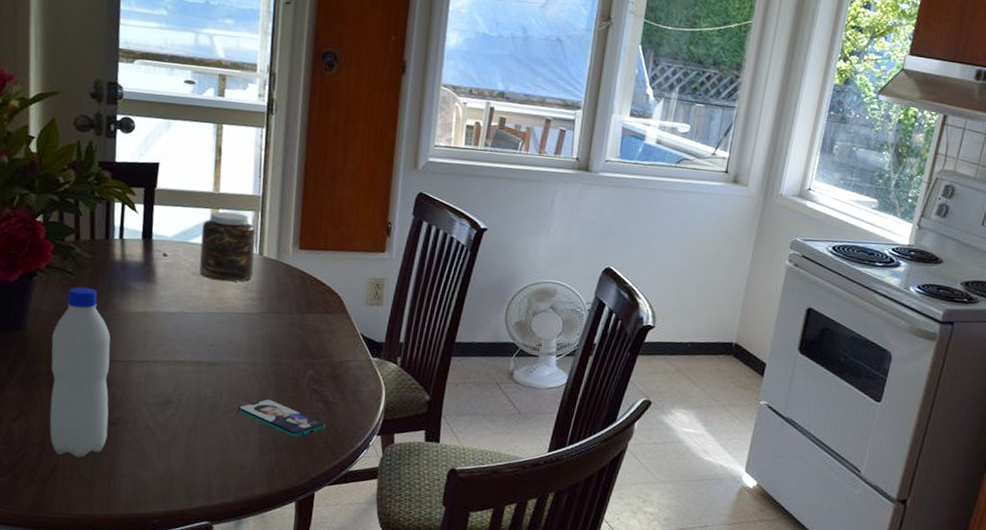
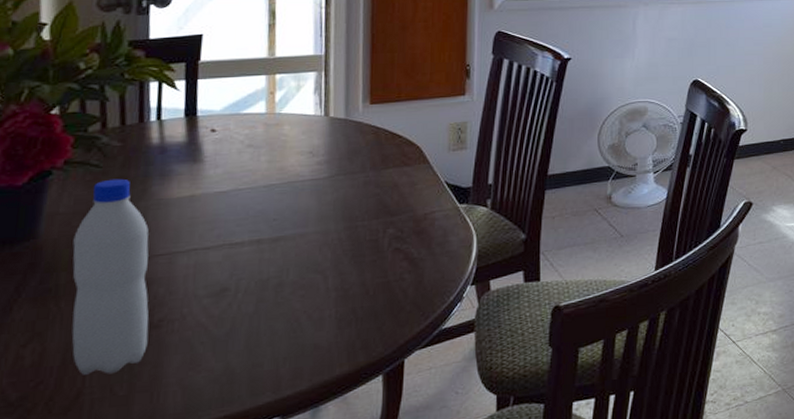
jar: present [199,211,256,282] -> none [255,76,320,150]
smartphone: present [237,399,325,438] -> none [308,268,412,304]

